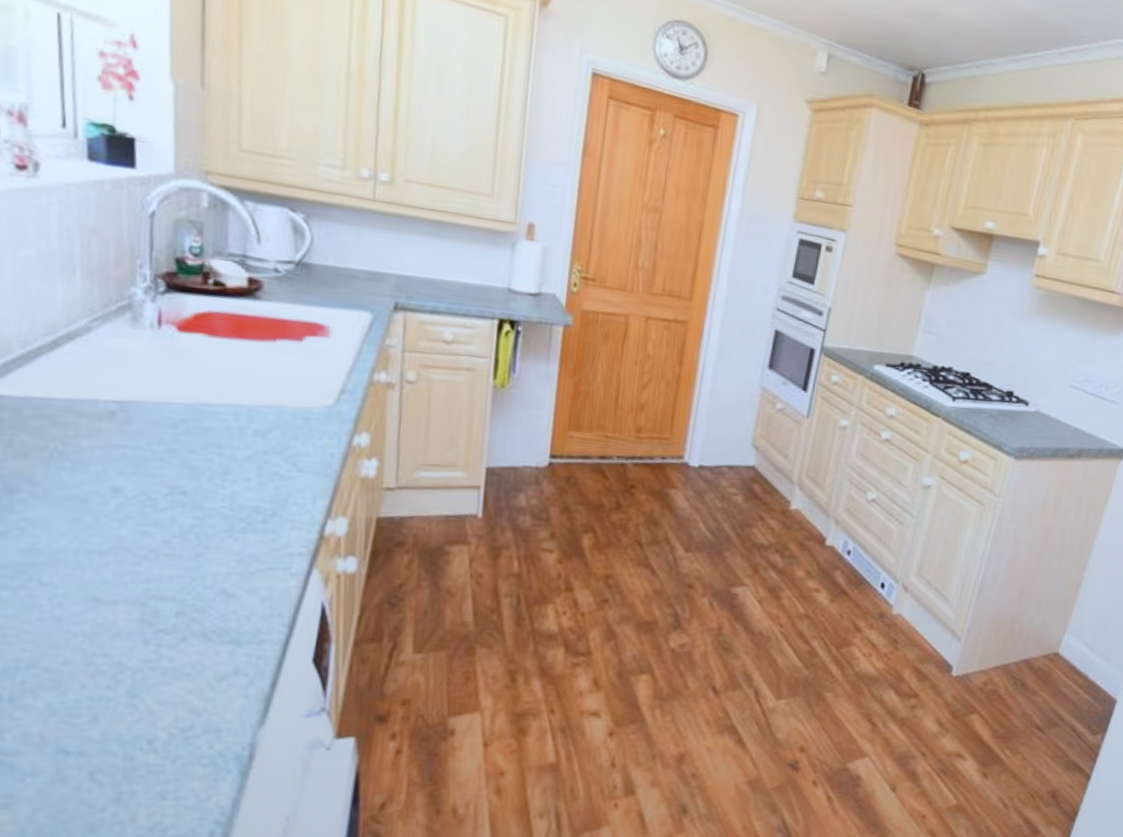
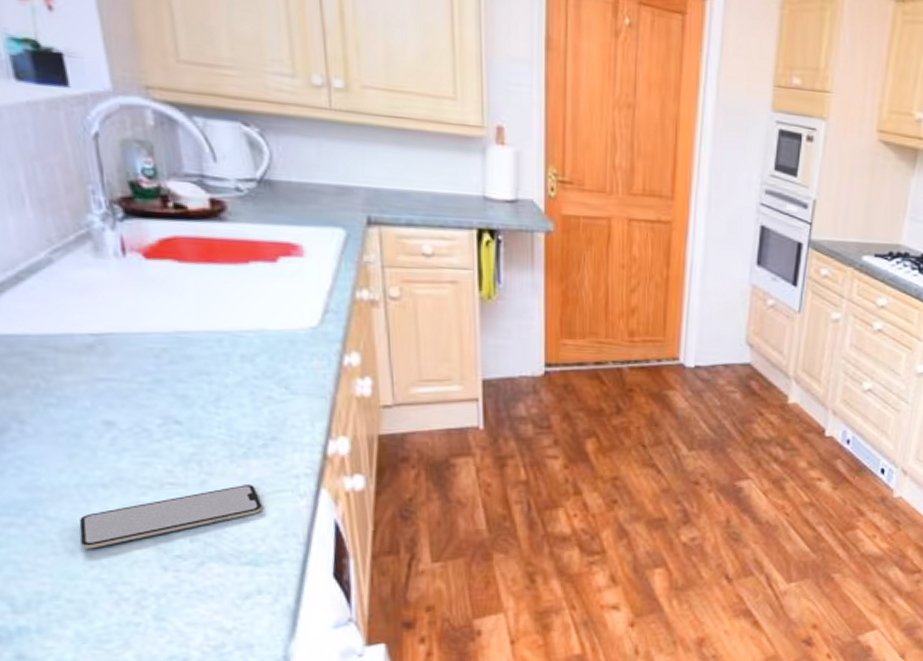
smartphone: none [68,560,252,617] -> present [79,485,262,549]

